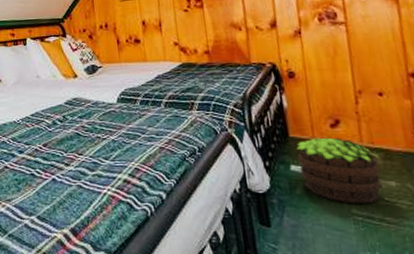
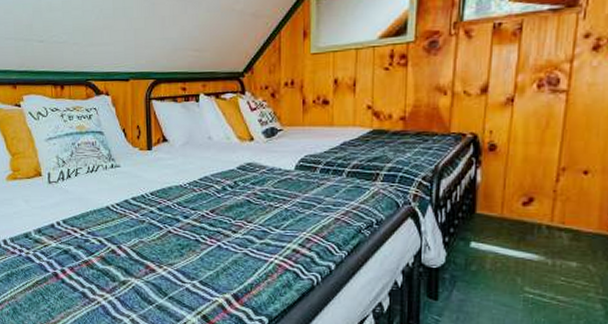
potted plant: present [296,137,383,204] -> none [479,215,566,283]

